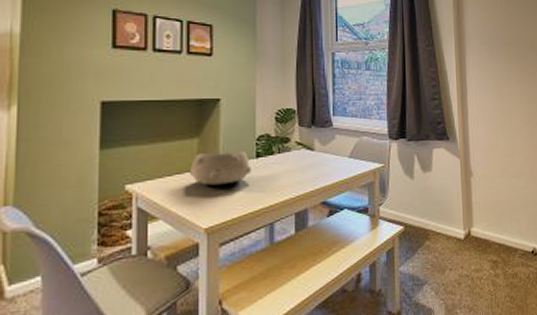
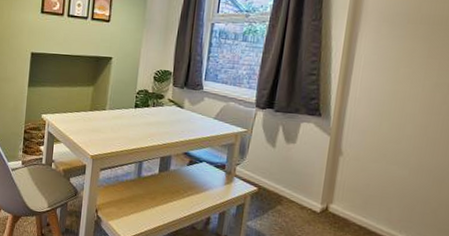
bowl: present [189,151,251,186] -> none [84,98,130,125]

